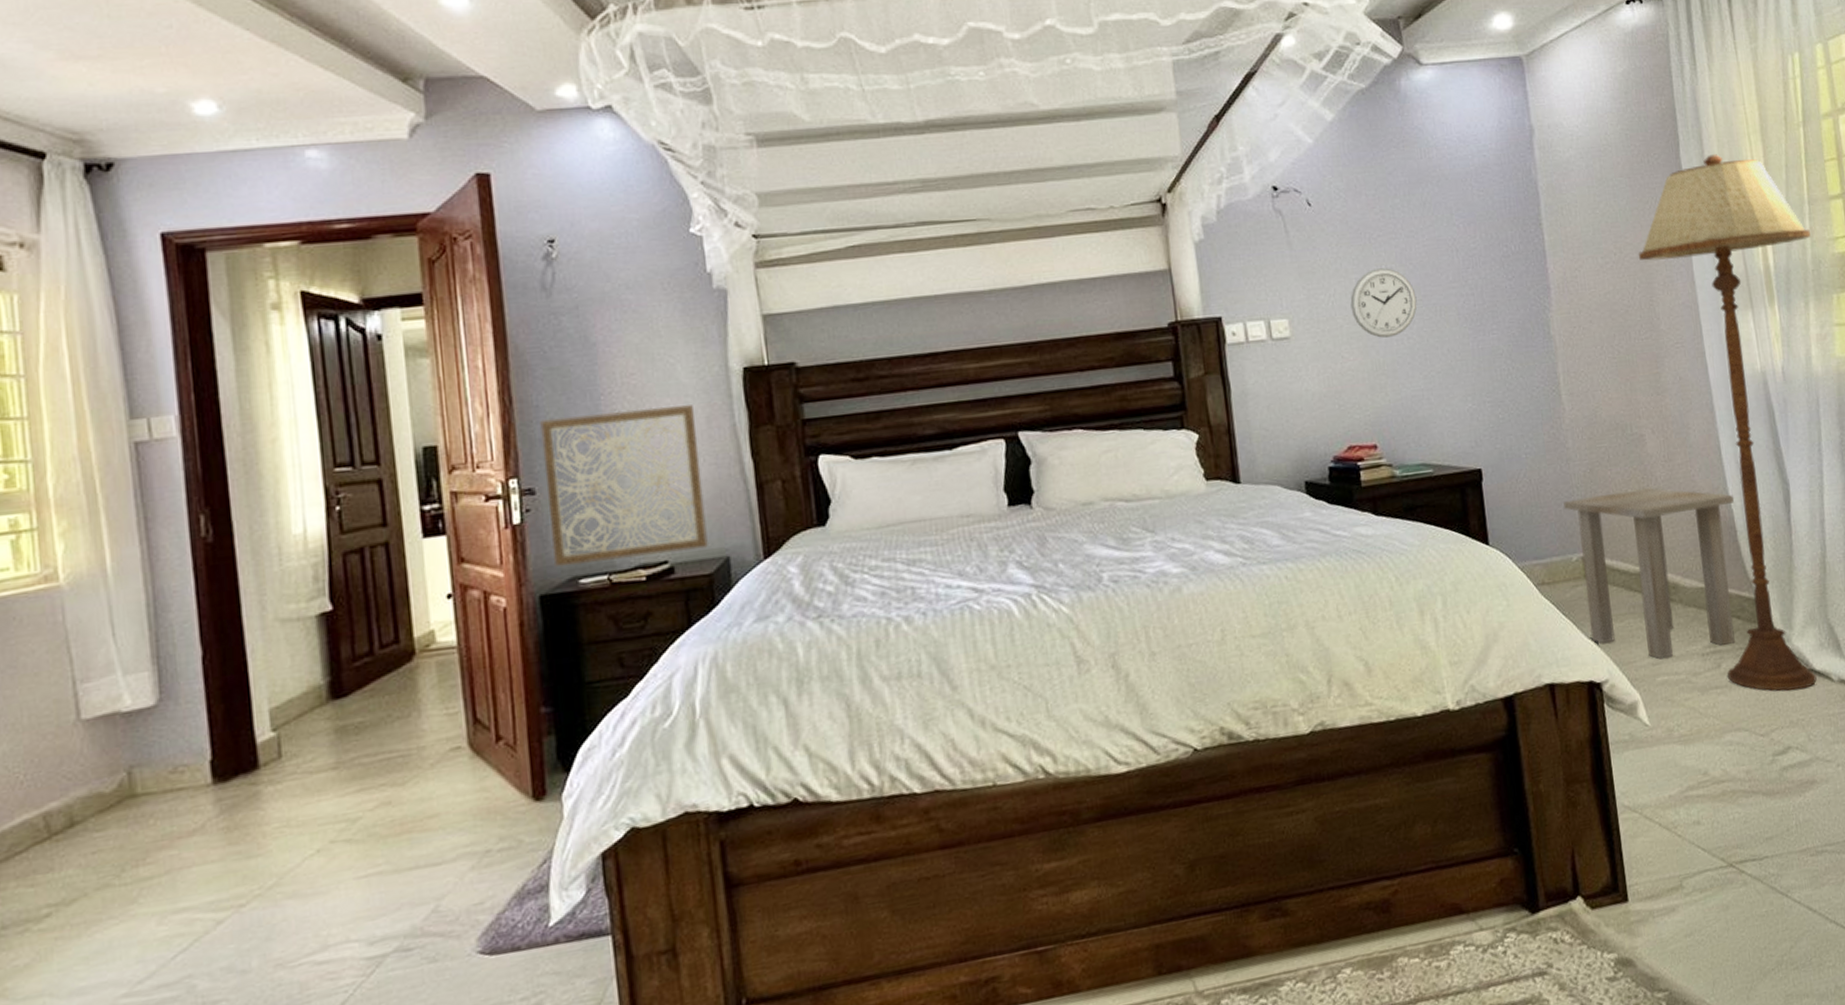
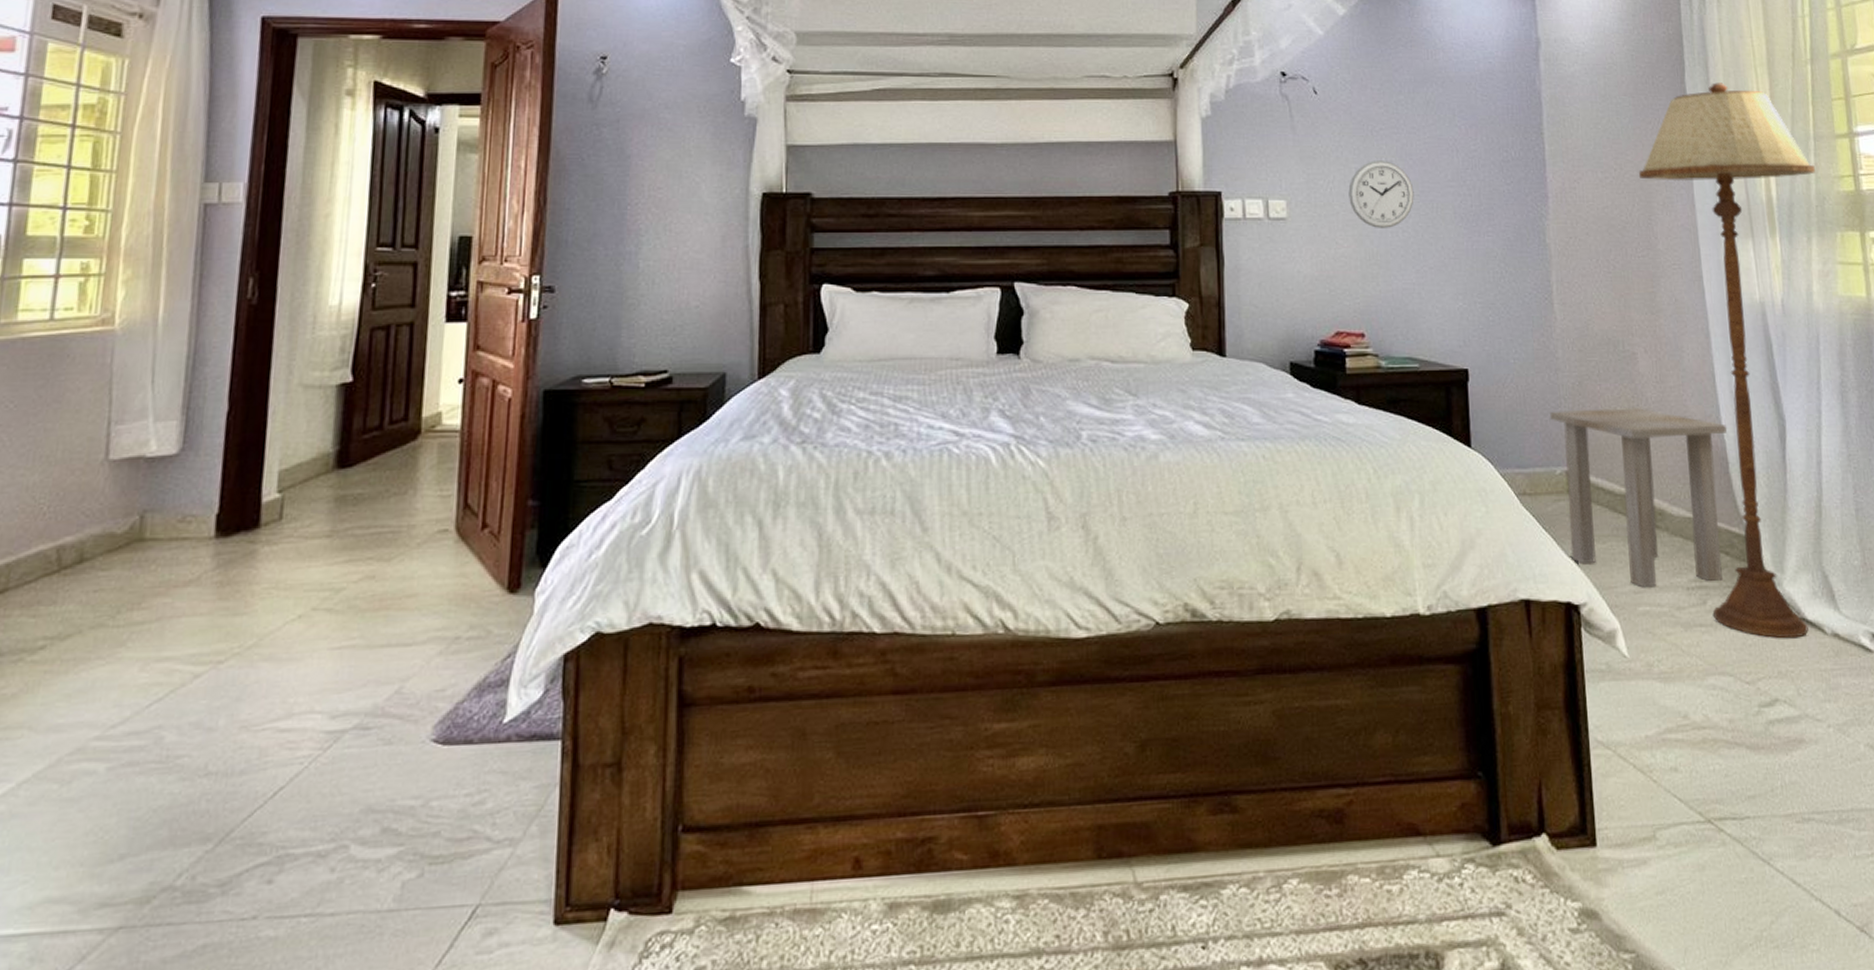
wall art: present [540,405,708,567] -> none [561,220,711,365]

